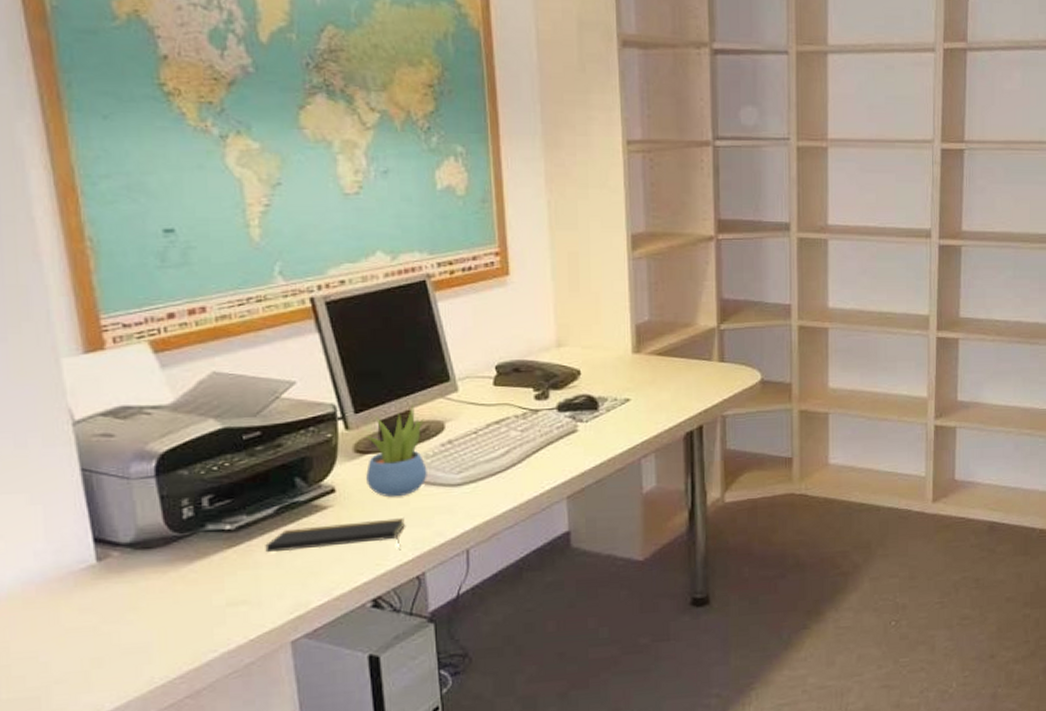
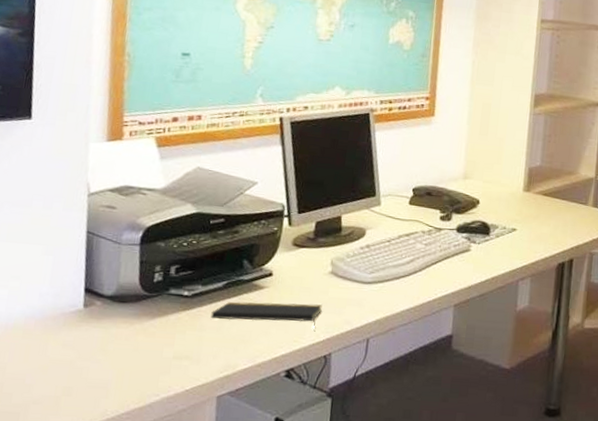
succulent plant: present [365,403,427,498] -> none [298,211,351,287]

